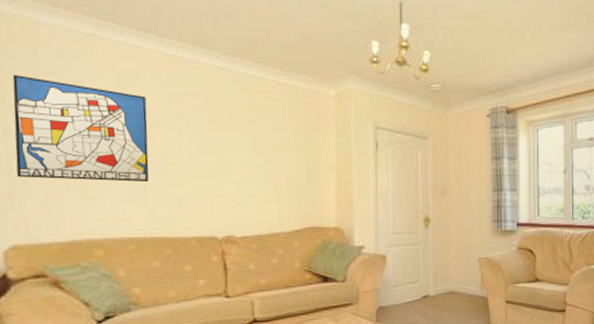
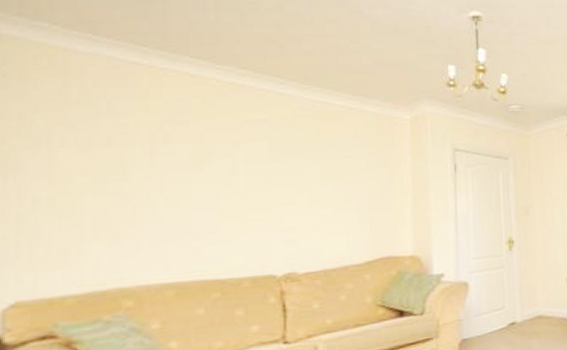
wall art: present [12,74,149,182] -> none [29,106,198,222]

